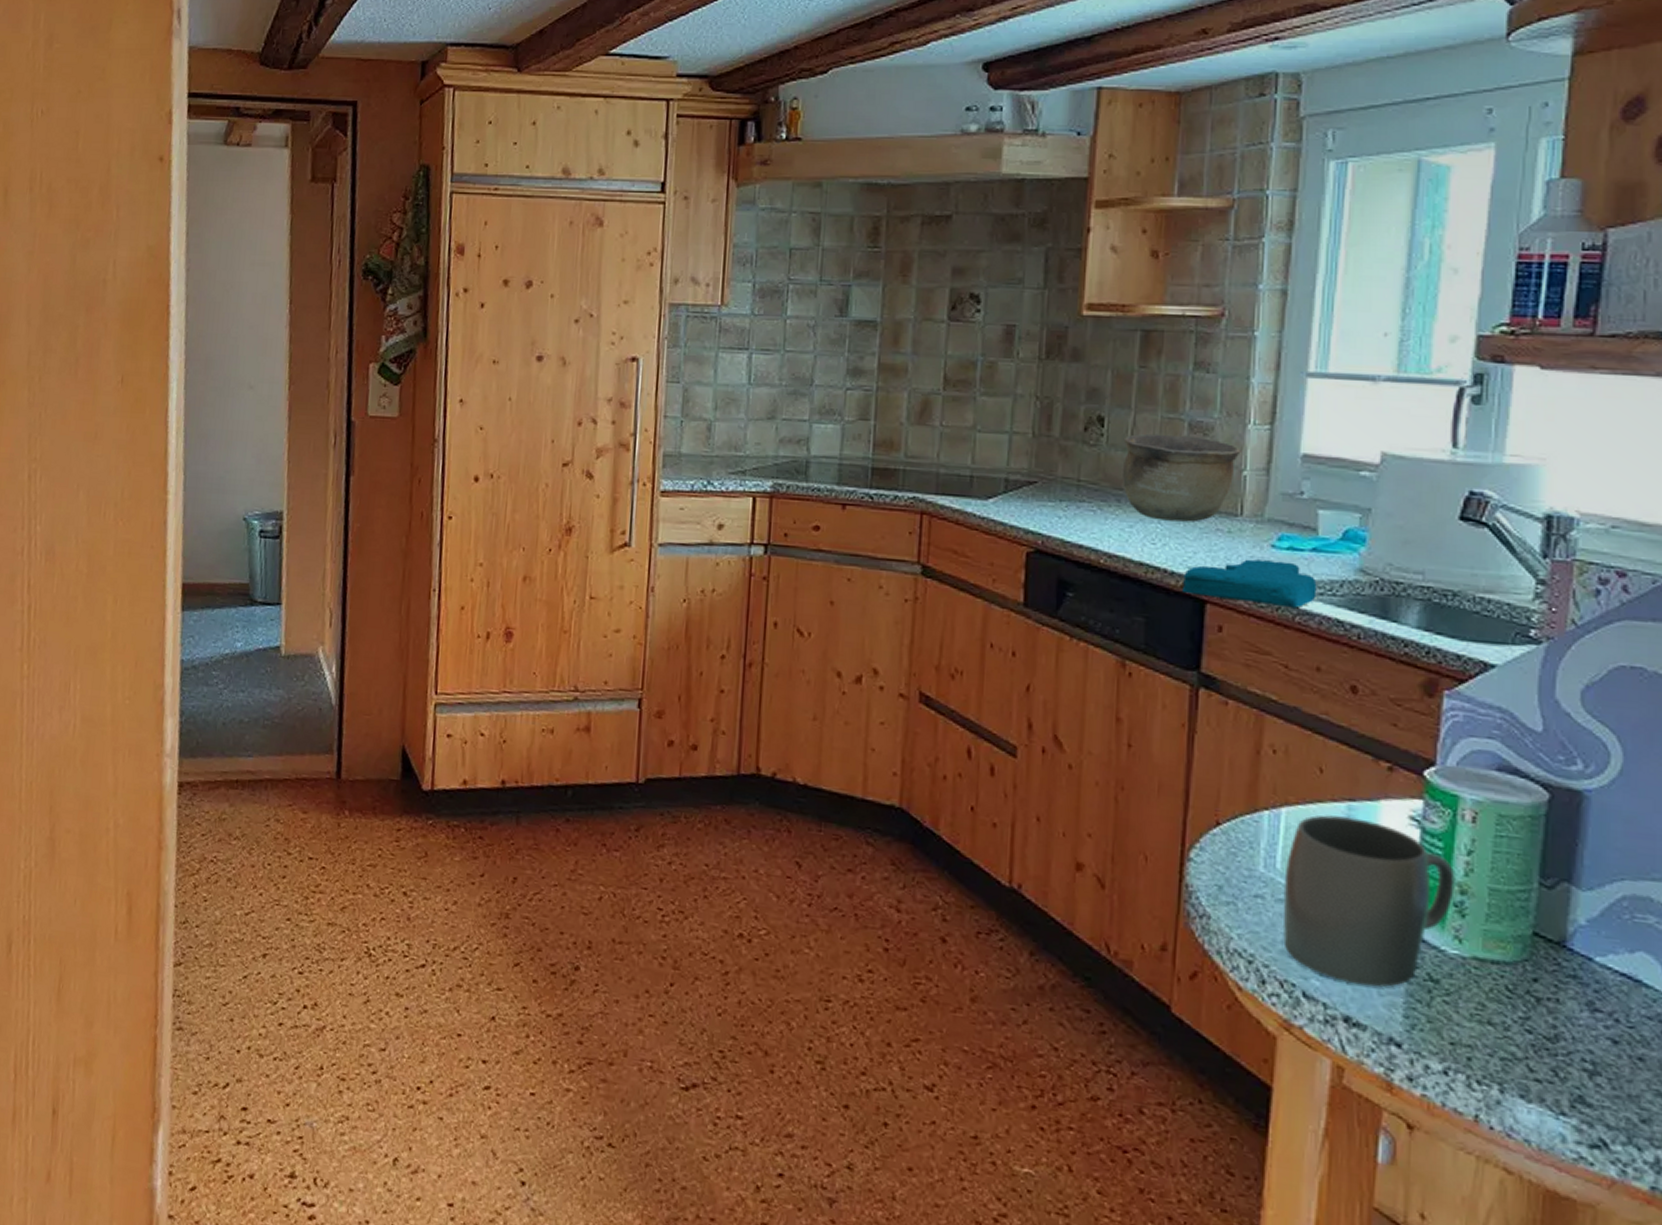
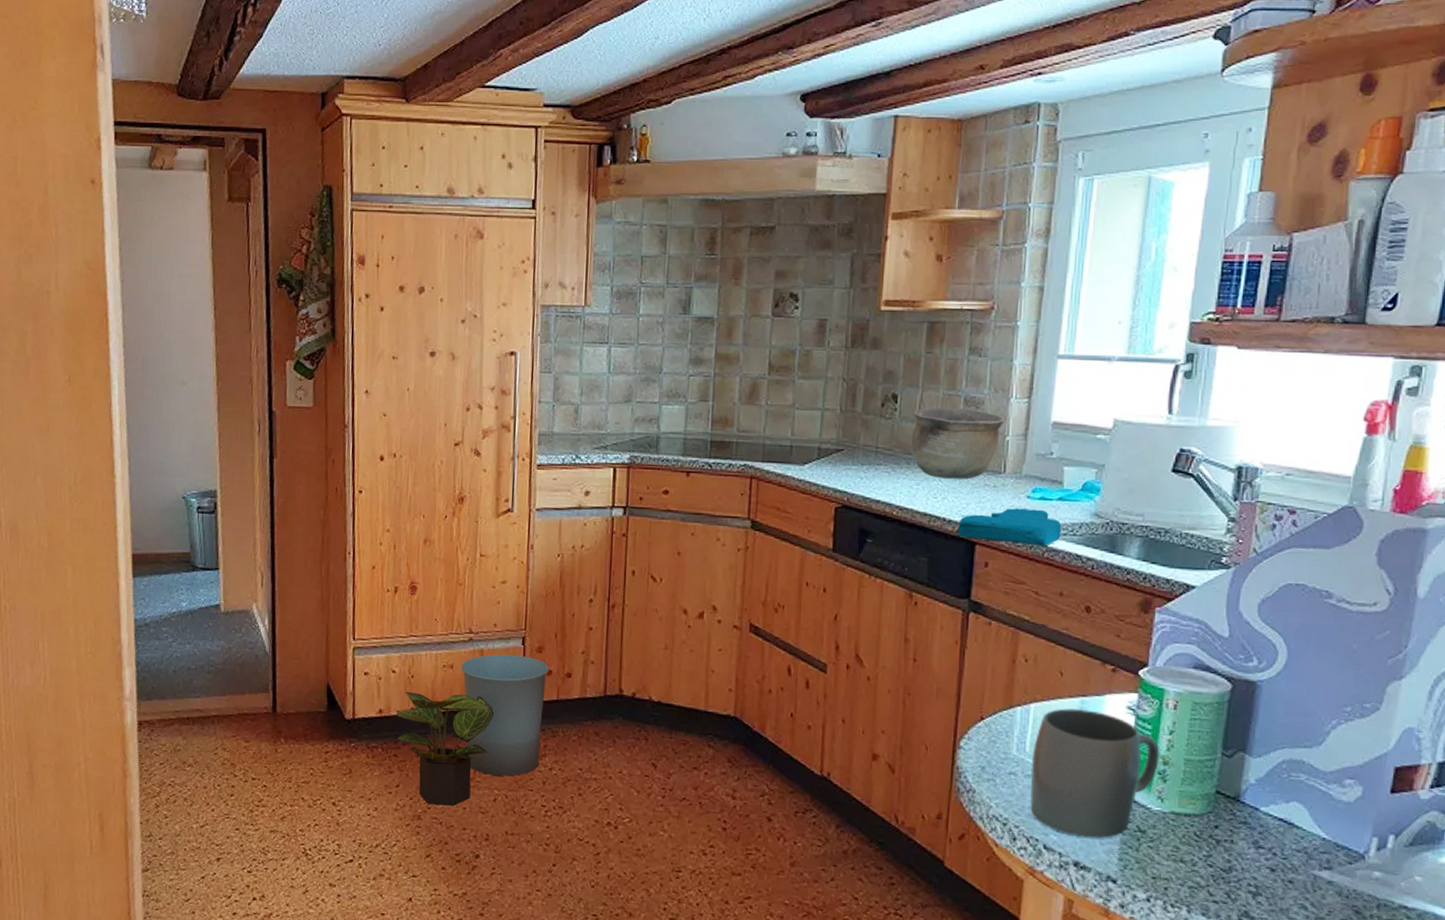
potted plant: none [482,759,603,903] -> present [395,691,495,806]
waste bin: none [562,718,670,870] -> present [460,654,549,776]

